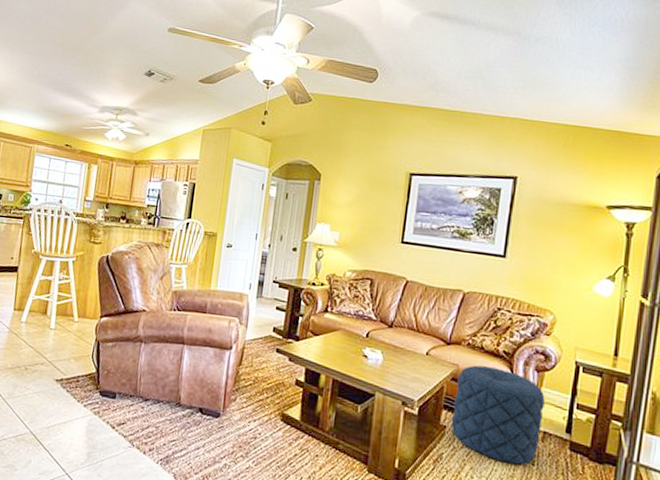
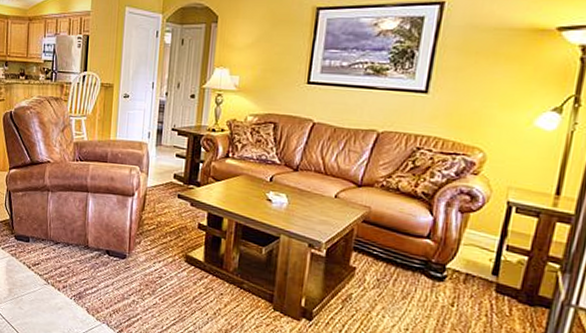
pouf: present [451,365,545,465] -> none [361,207,469,306]

